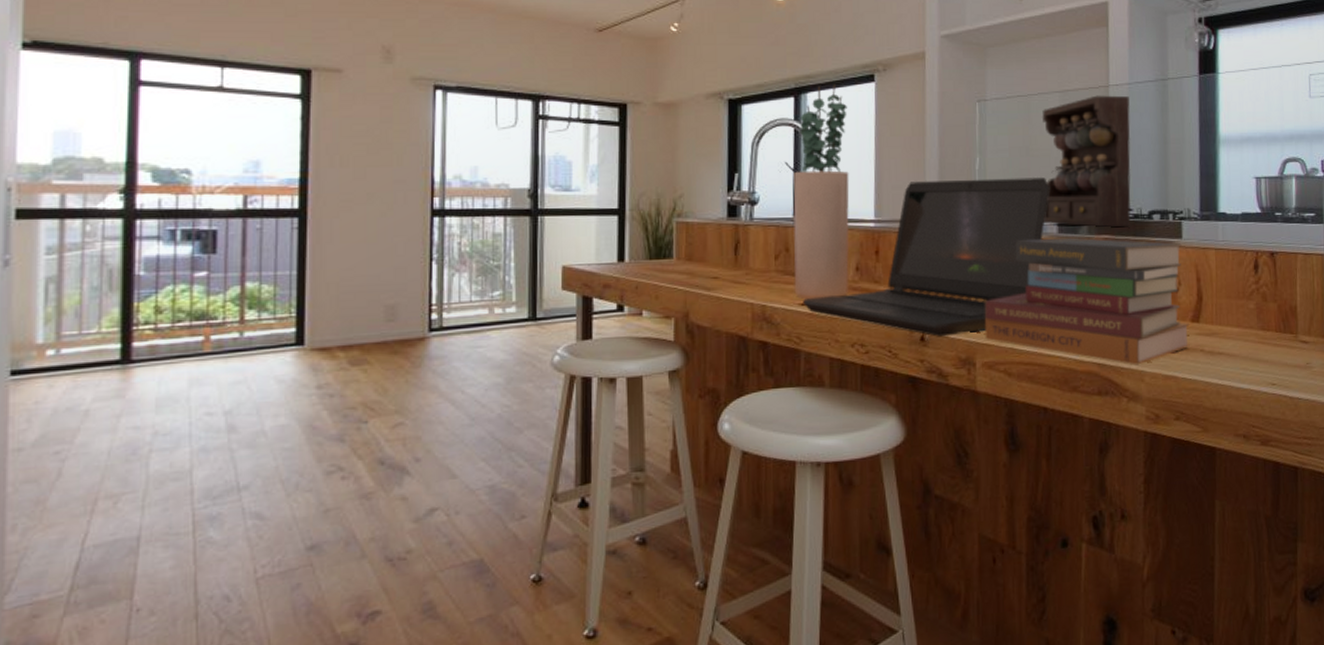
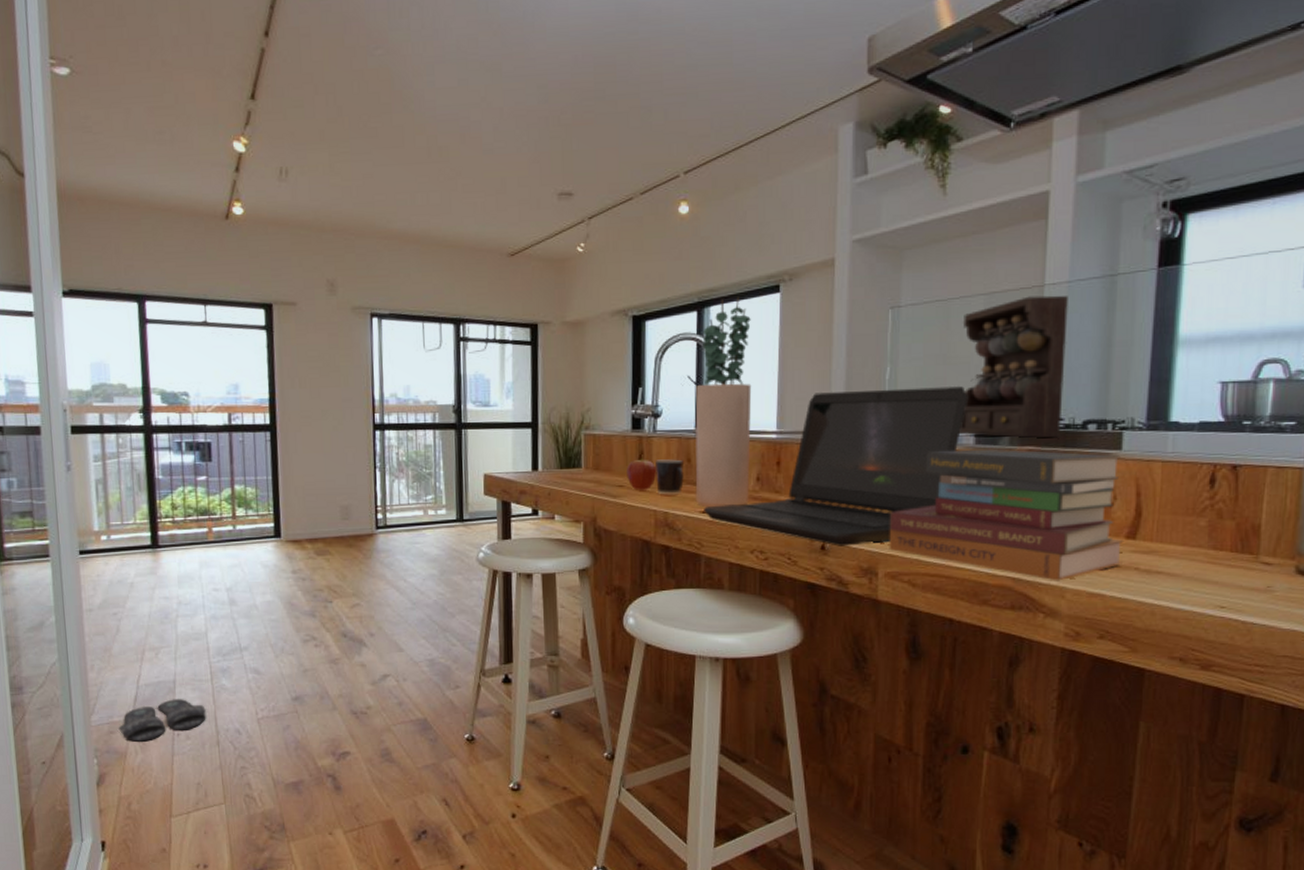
slippers: none [46,561,182,627] -> present [118,699,206,743]
fruit: none [722,247,754,282] -> present [626,457,657,491]
mug: none [752,248,782,287] -> present [655,459,684,495]

